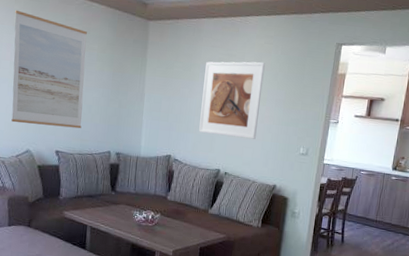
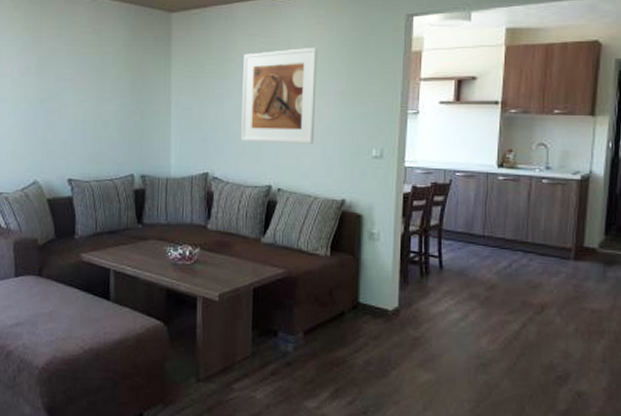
wall art: present [11,10,87,129] -> none [14,17,99,150]

